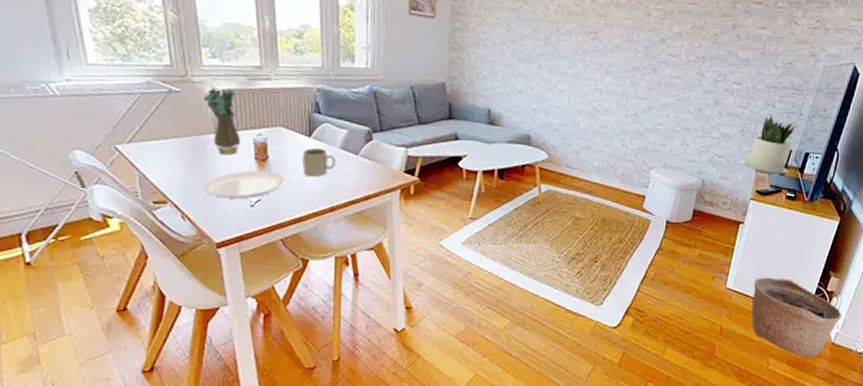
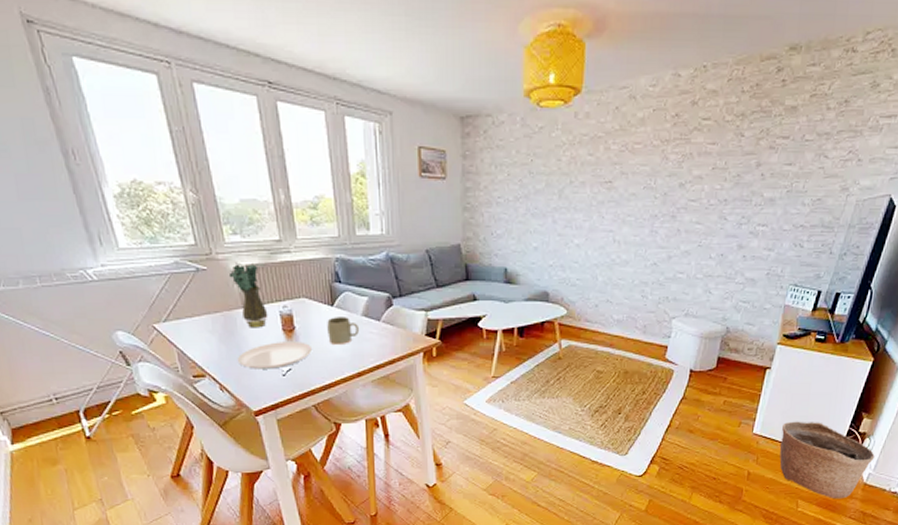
planter: present [743,116,798,176] -> none [769,257,828,318]

